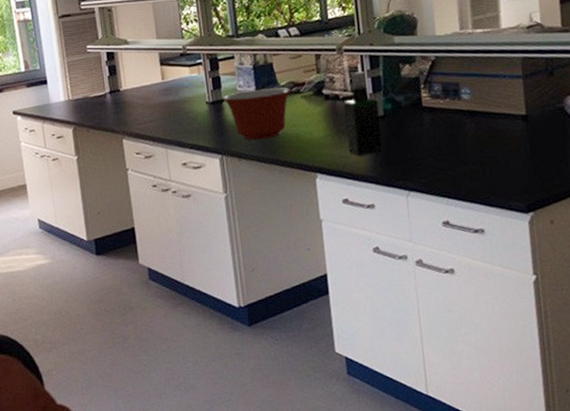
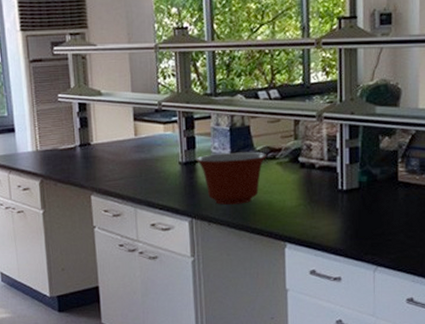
spray bottle: present [343,71,383,156] -> none [319,140,355,227]

